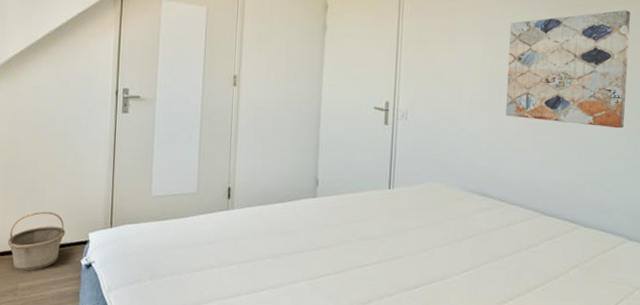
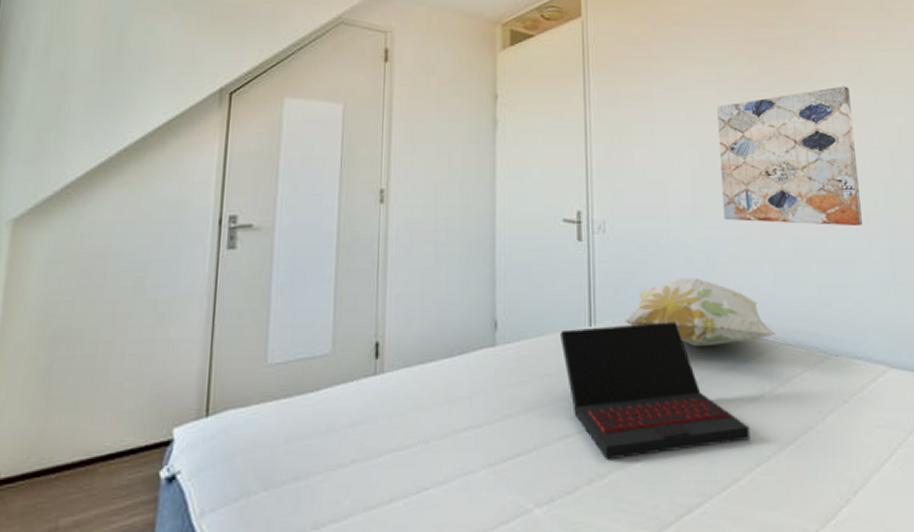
basket: present [7,211,65,271] -> none [46,401,138,499]
laptop: none [365,190,507,285] -> present [559,321,751,461]
decorative pillow: none [416,159,537,212] -> present [624,278,776,347]

